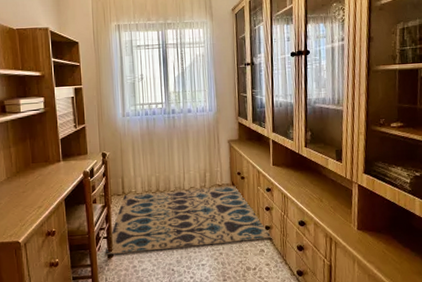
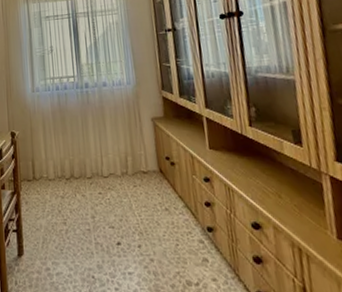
rug: present [105,185,273,255] -> none [14,172,219,251]

